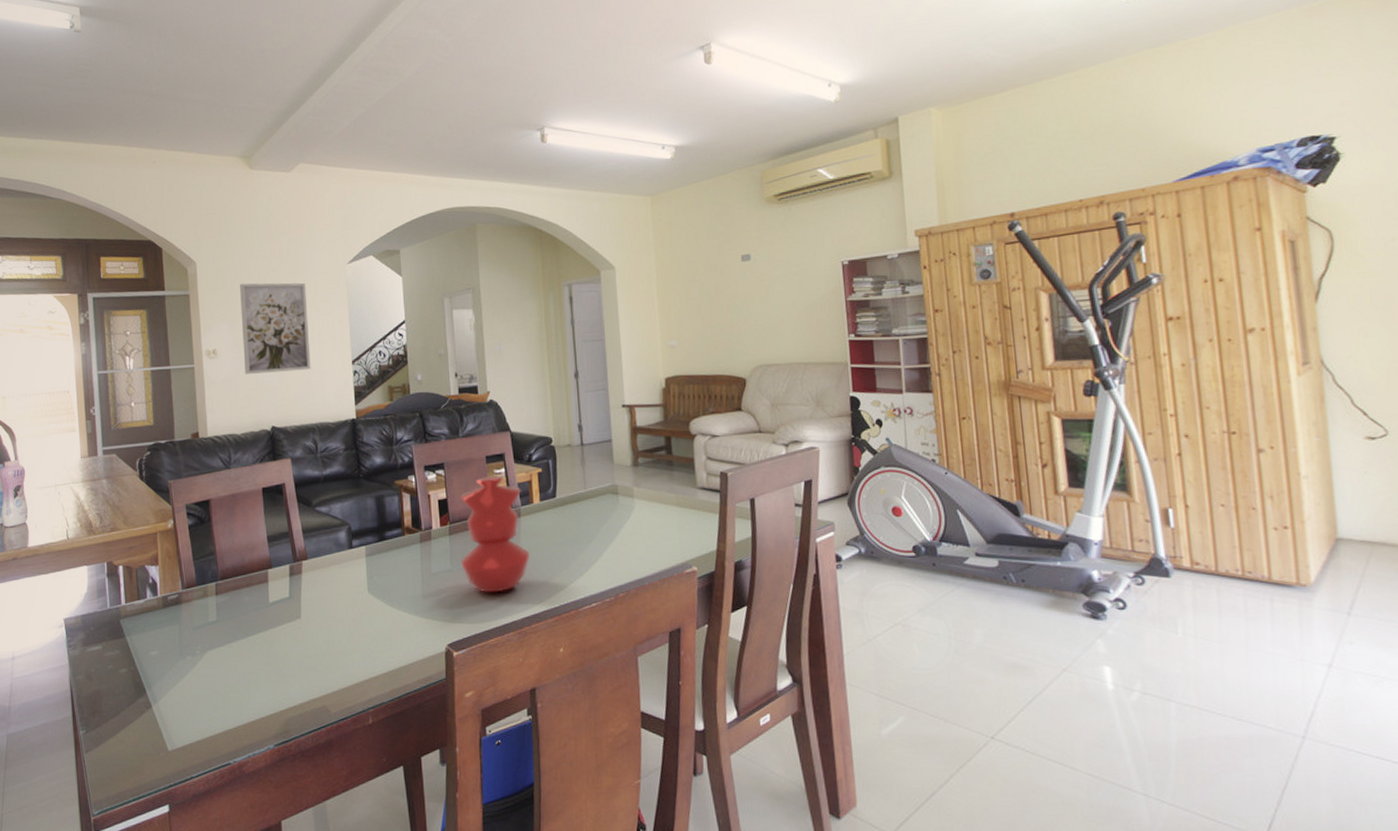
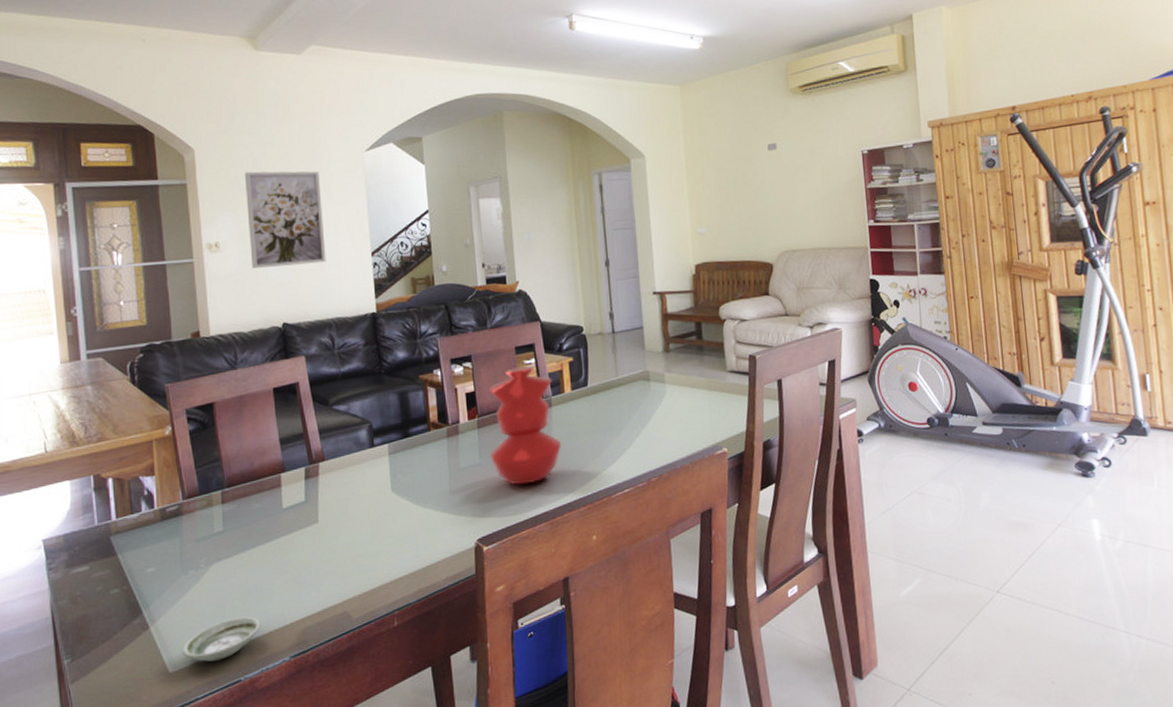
saucer: none [180,703,249,743] -> present [182,616,261,662]

